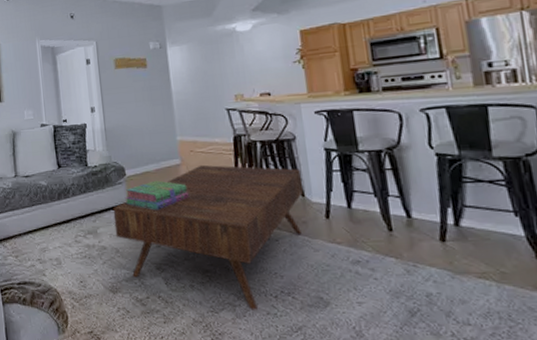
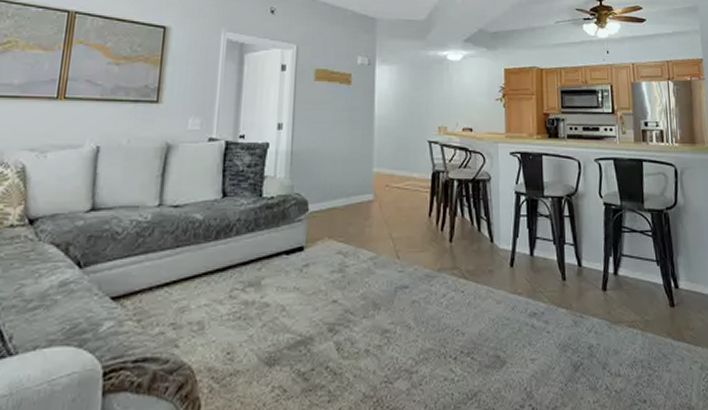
coffee table: present [113,164,304,310] -> none [284,202,493,377]
stack of books: present [124,180,190,210] -> none [302,218,379,256]

